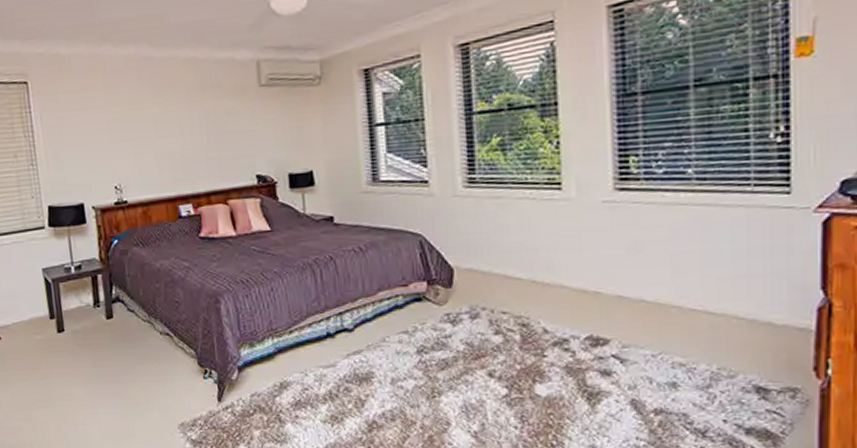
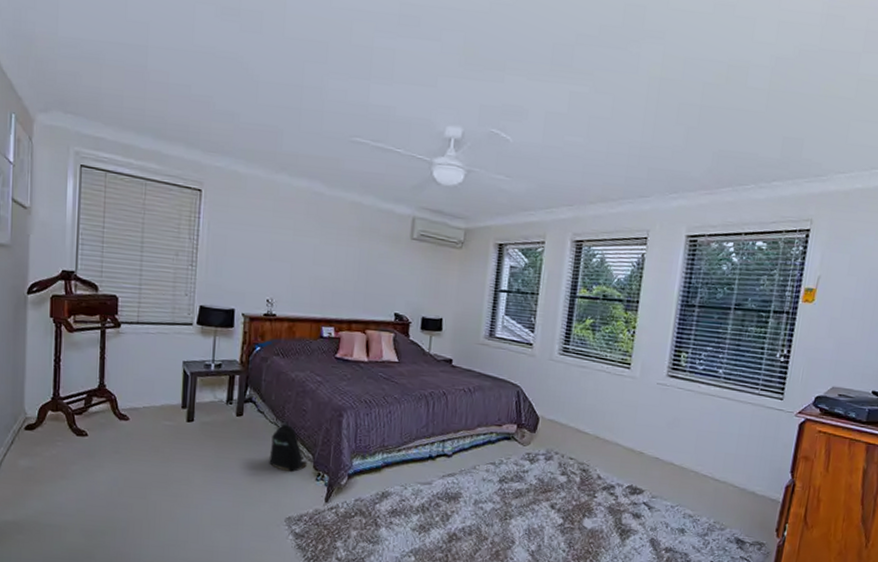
backpack: none [147,317,192,372] -> present [269,421,308,472]

